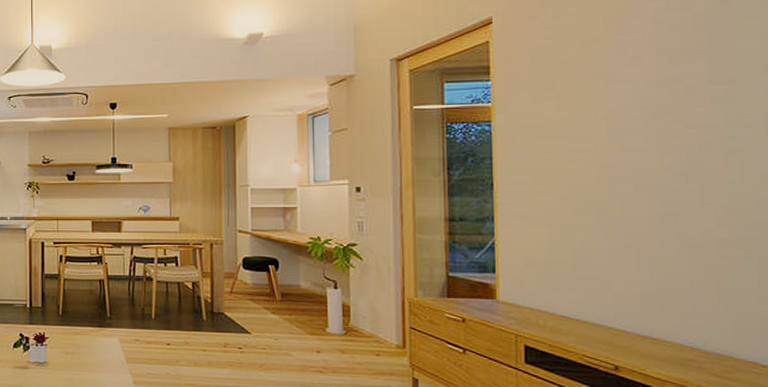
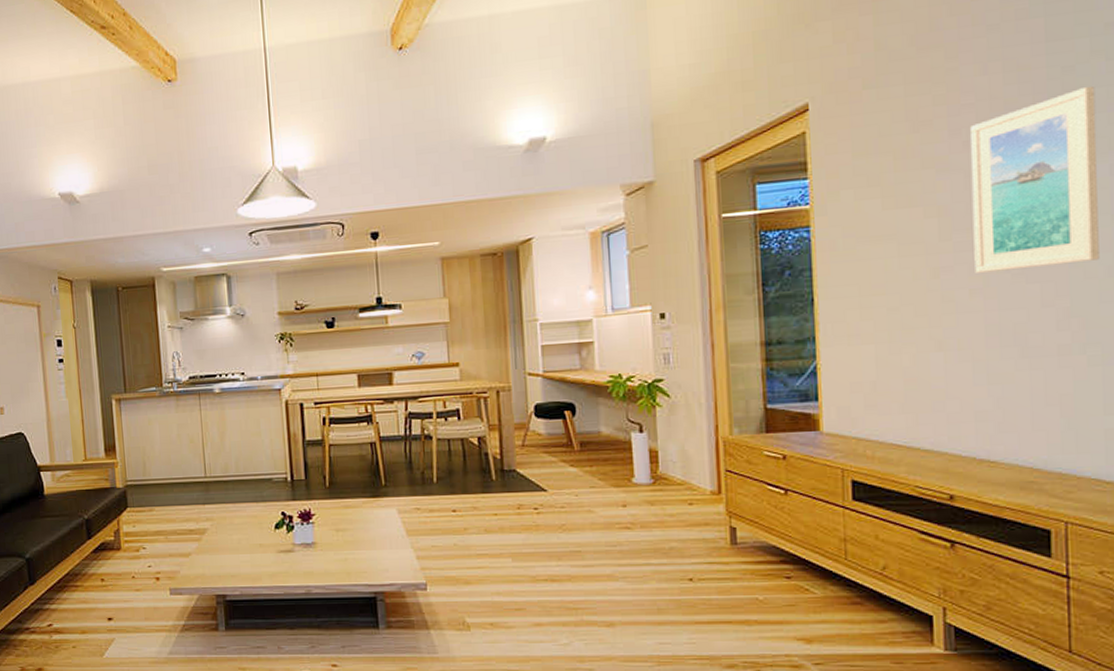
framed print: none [636,16,755,171] -> present [970,85,1100,273]

